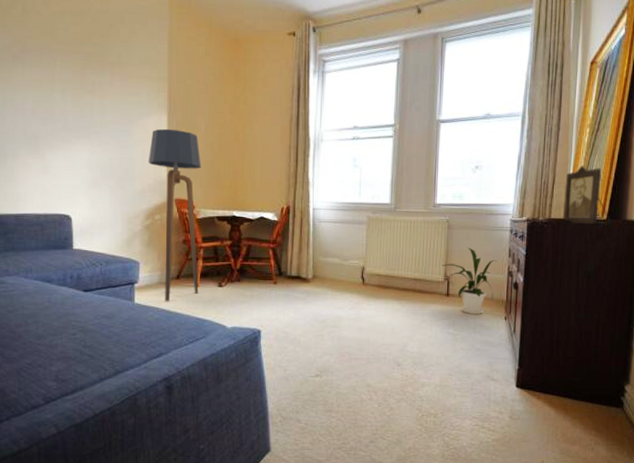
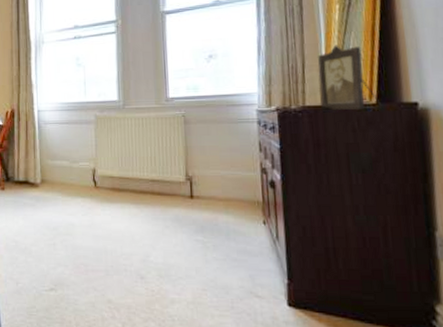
house plant: present [441,247,497,315] -> none [181,143,246,219]

